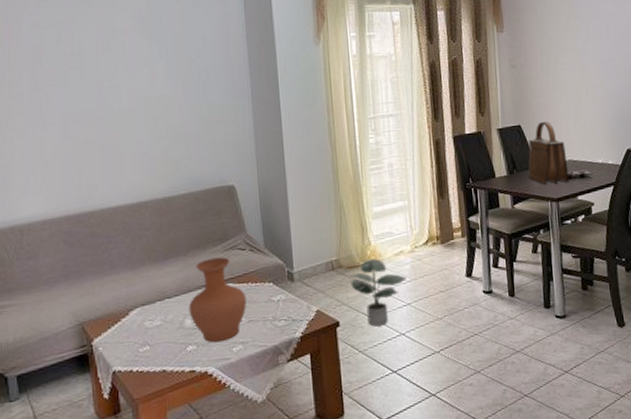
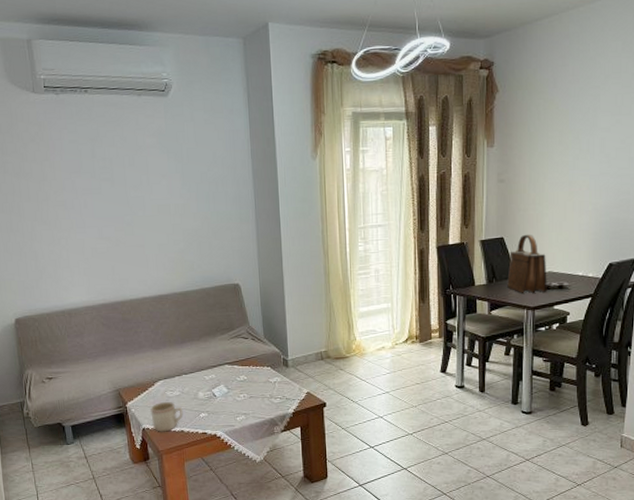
mug: none [123,333,166,375] -> present [150,401,183,432]
vase: present [188,257,247,343] -> none [201,343,249,413]
potted plant: present [350,258,407,327] -> none [337,352,386,409]

